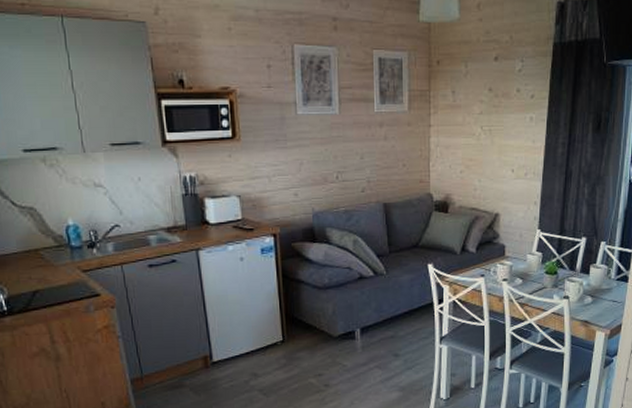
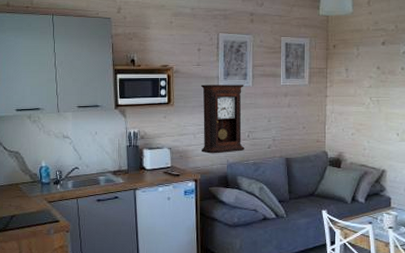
pendulum clock: none [273,112,333,201] -> present [200,84,245,154]

